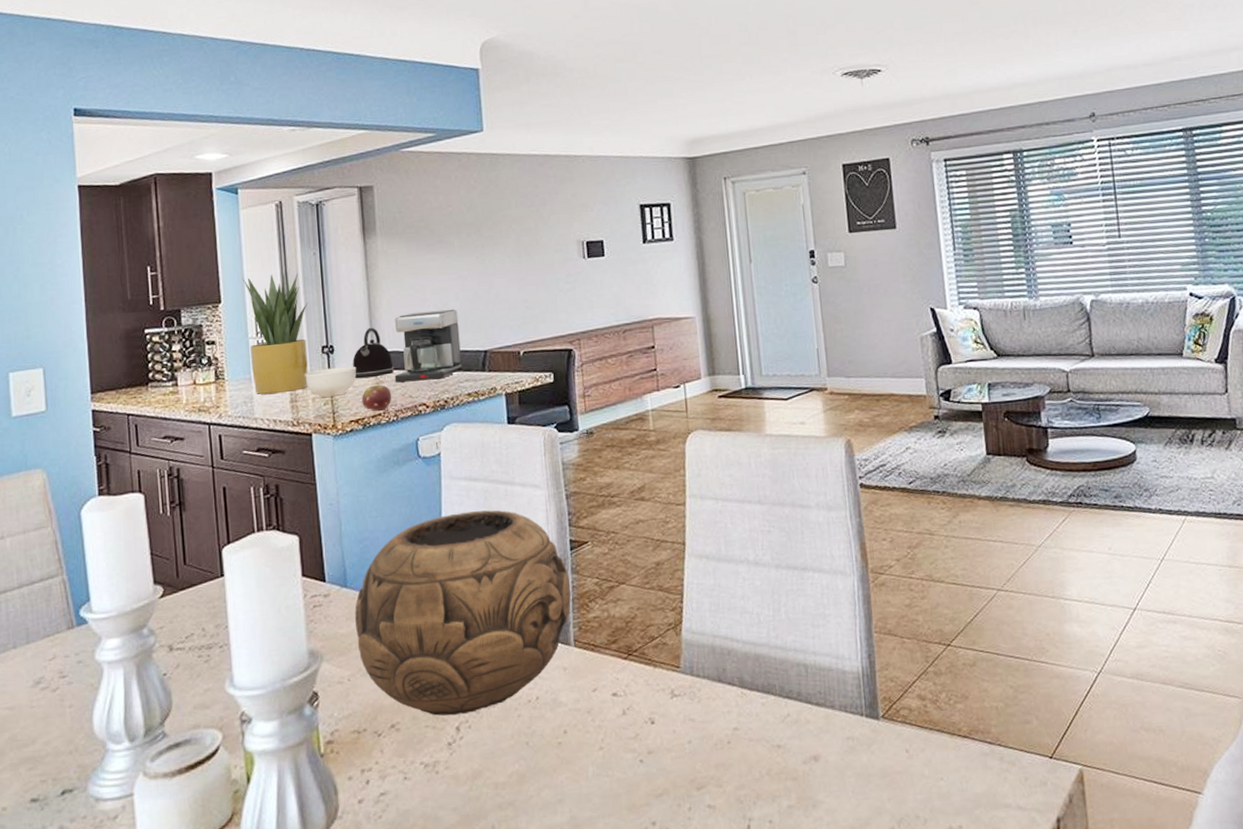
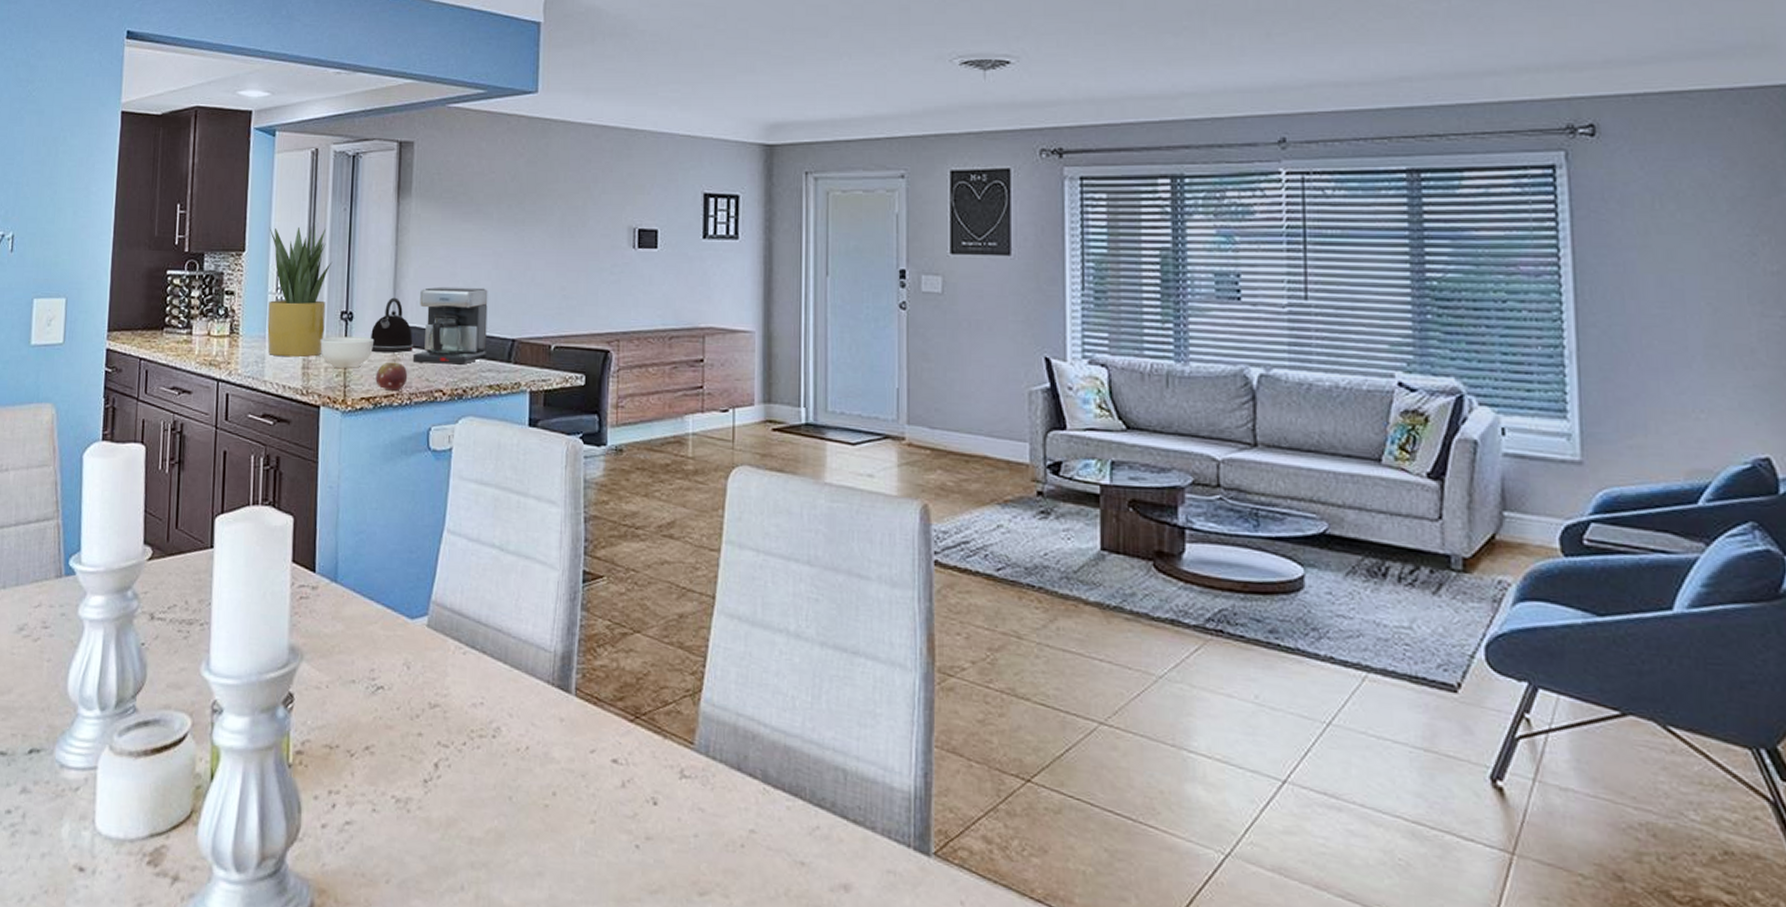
decorative bowl: present [355,510,571,716] -> none [340,519,578,750]

